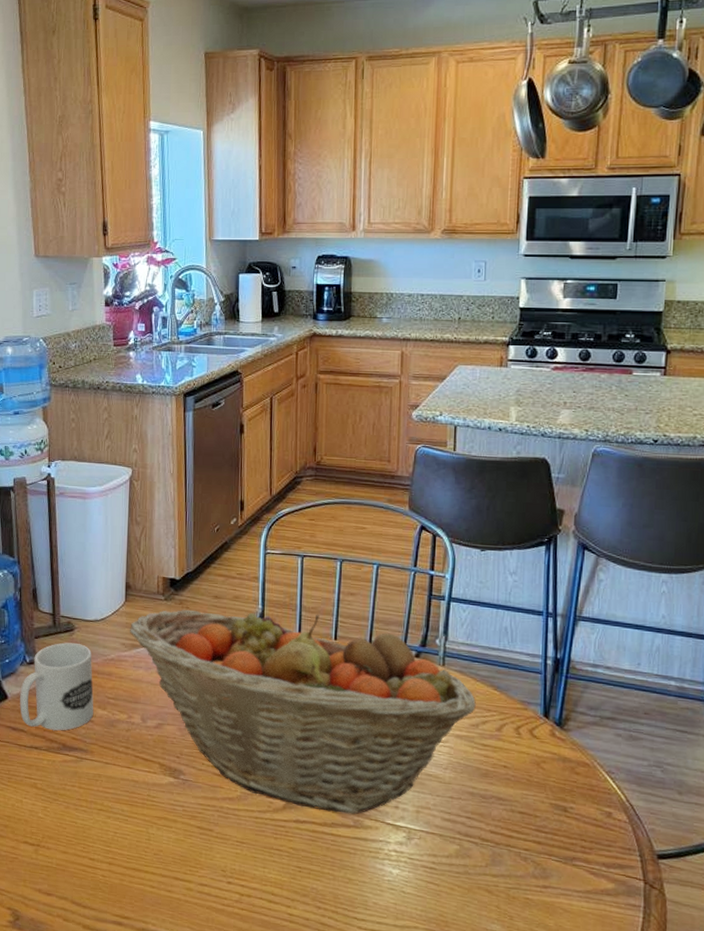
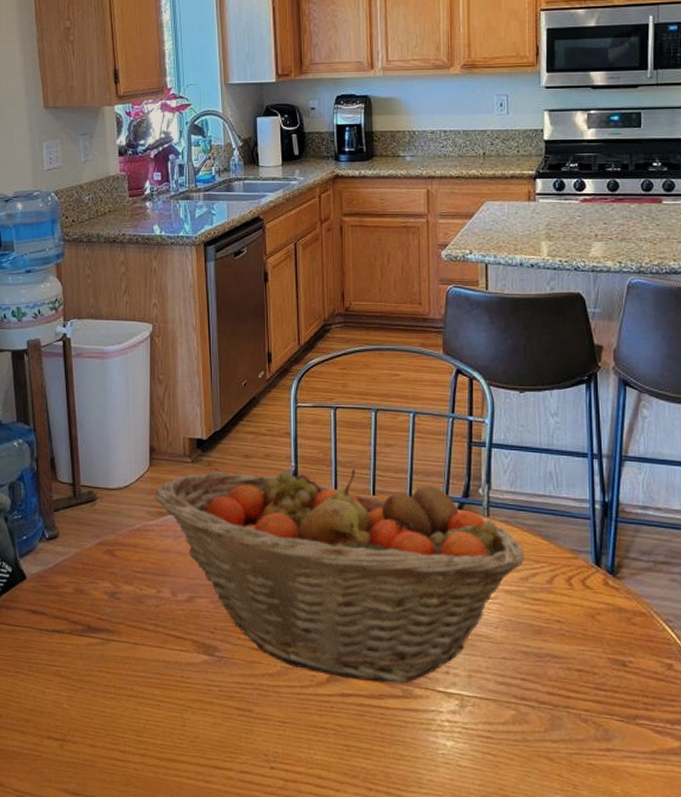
mug: present [20,642,94,731] -> none [39,514,120,611]

